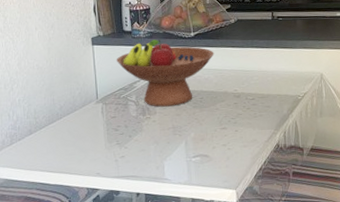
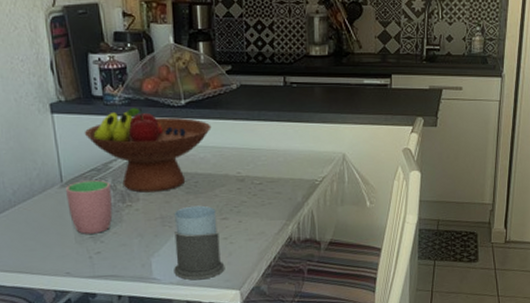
cup: none [100,97,135,141] -> present [66,180,113,234]
mug: none [182,117,224,181] -> present [174,205,225,280]

